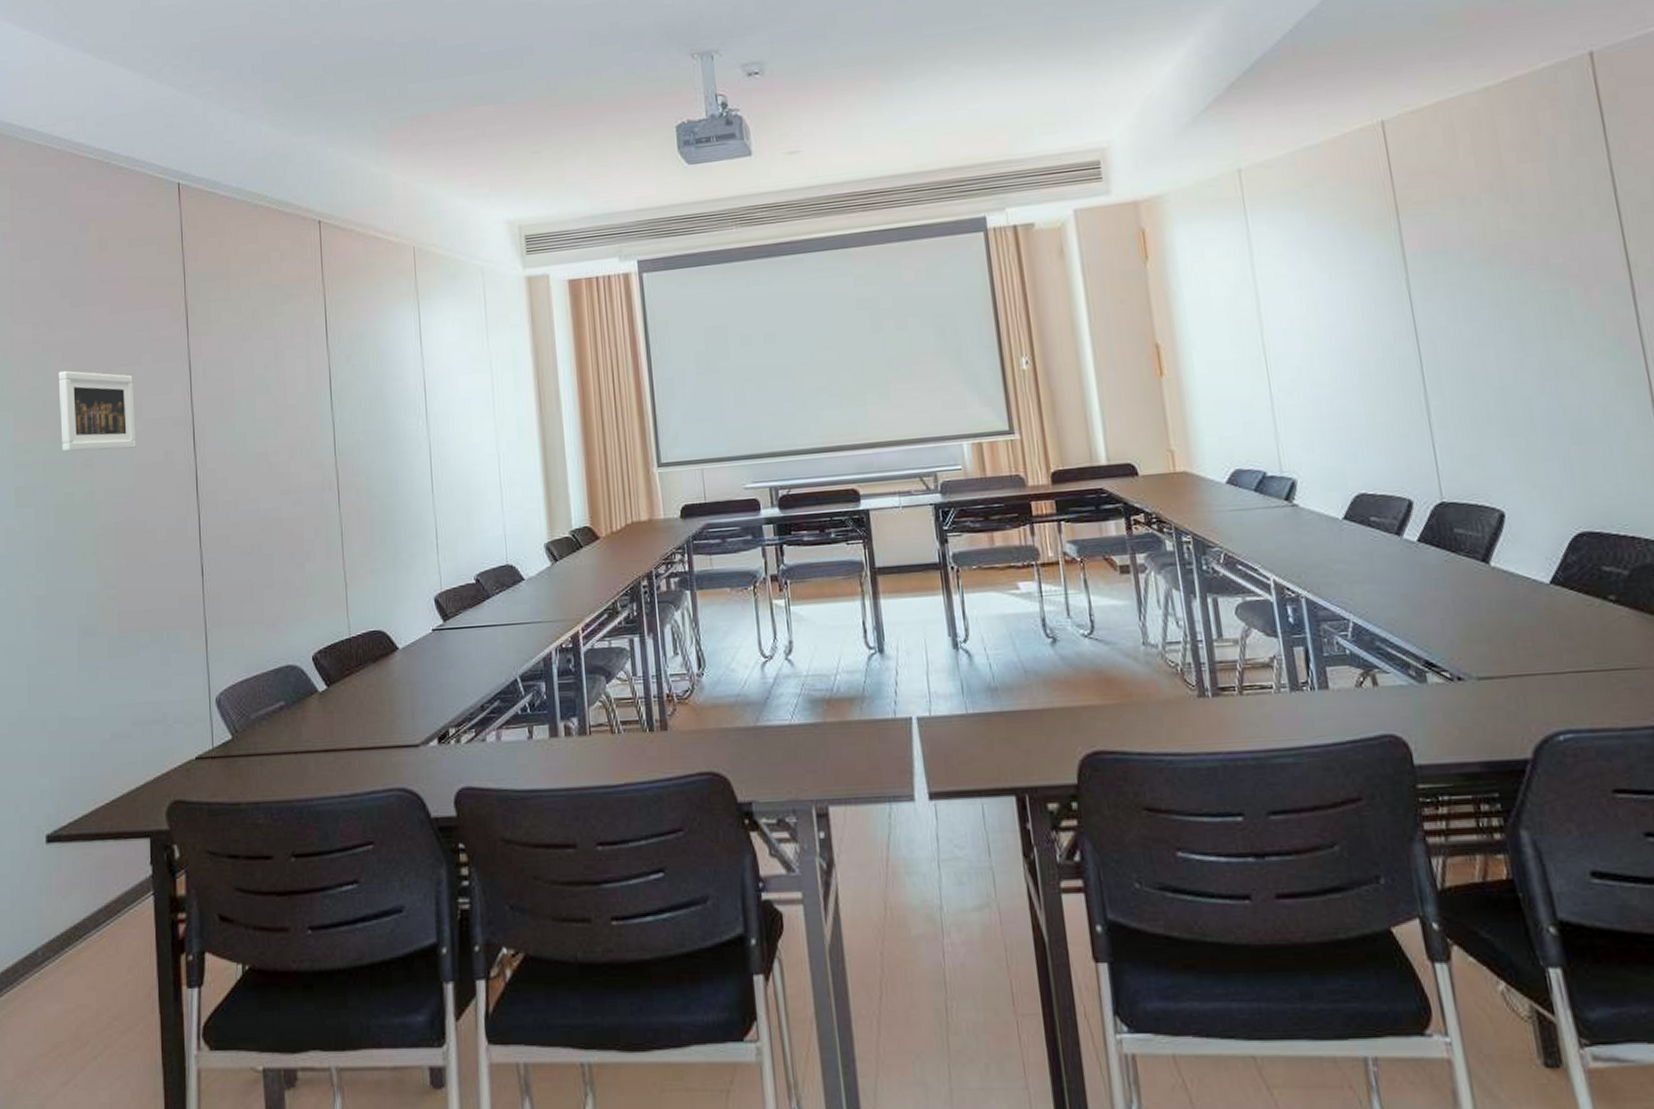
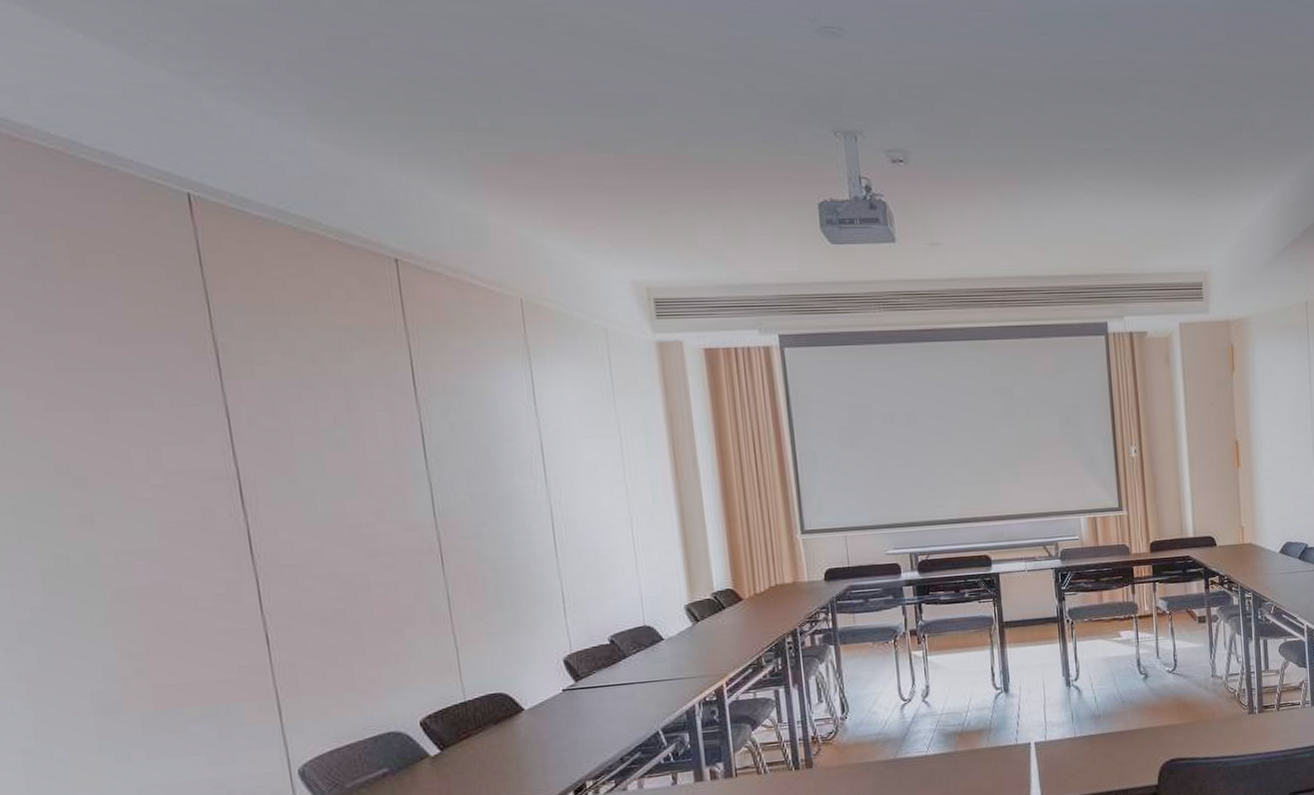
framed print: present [58,370,136,452] -> none [24,409,157,506]

